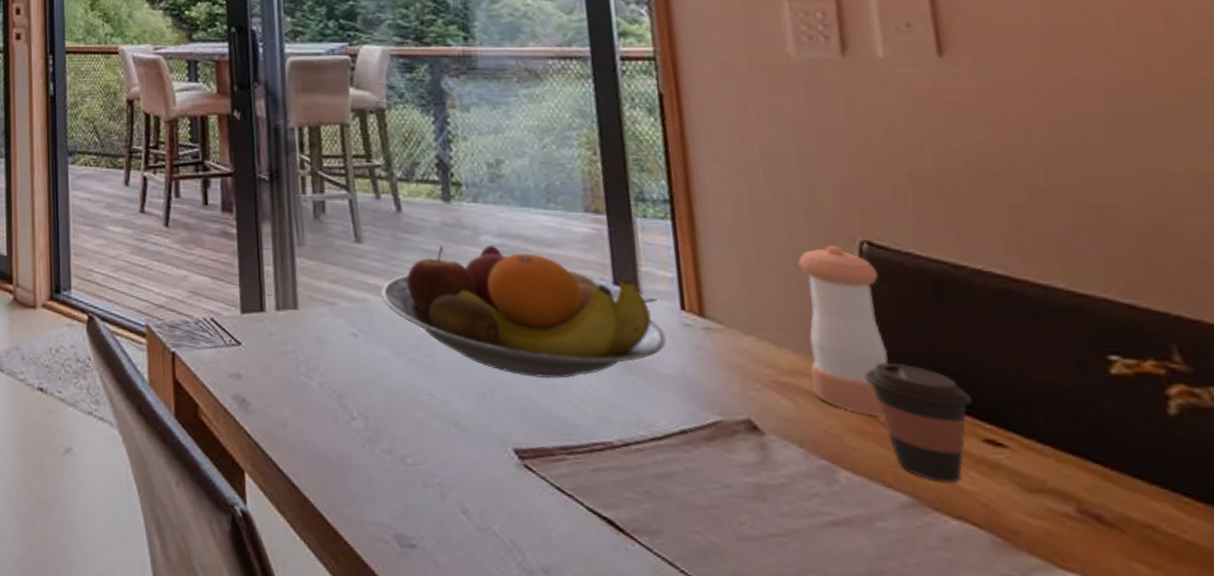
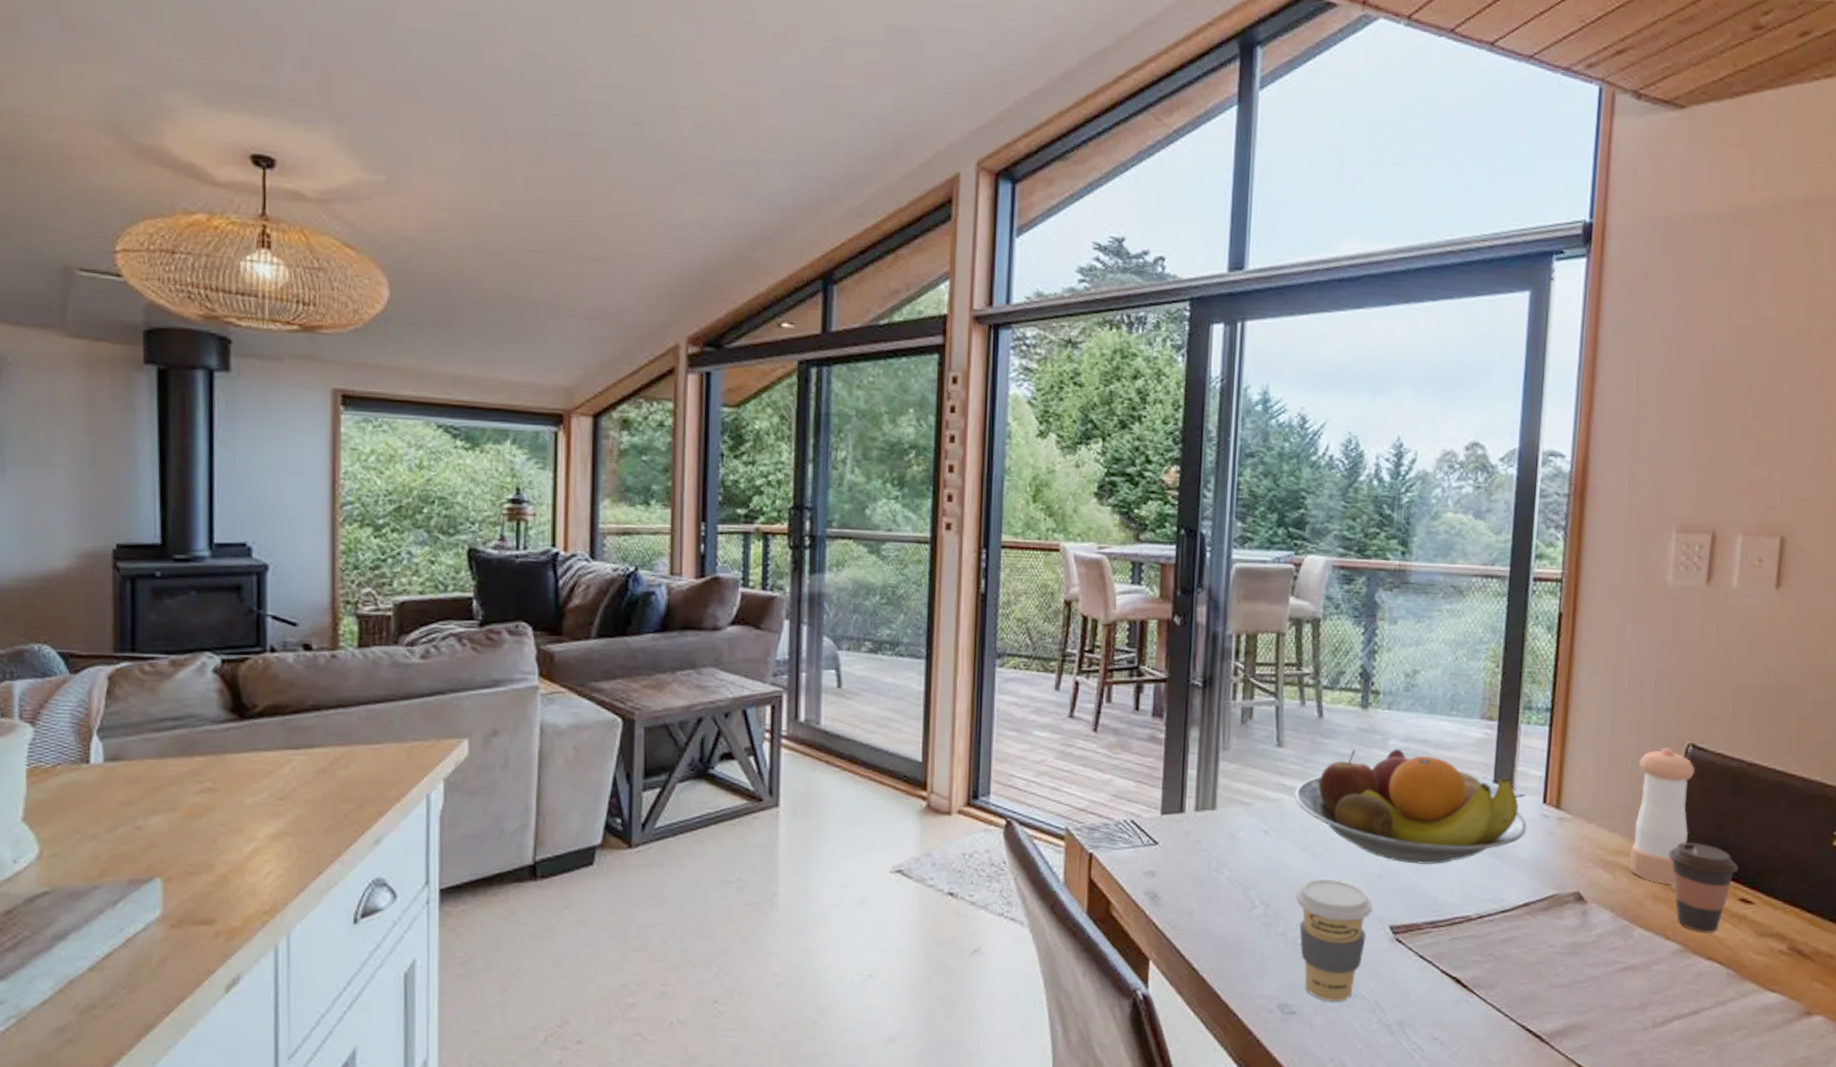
coffee cup: none [397,389,491,537] -> present [1295,878,1373,1001]

